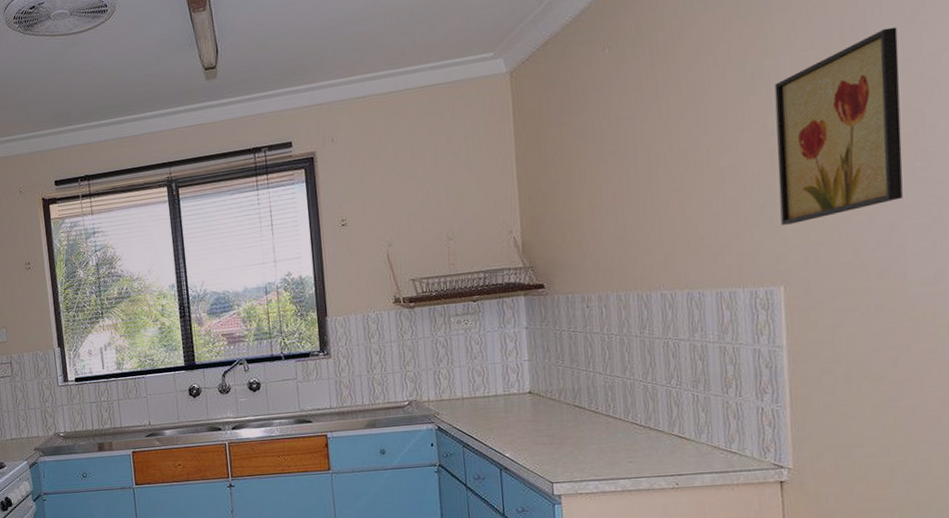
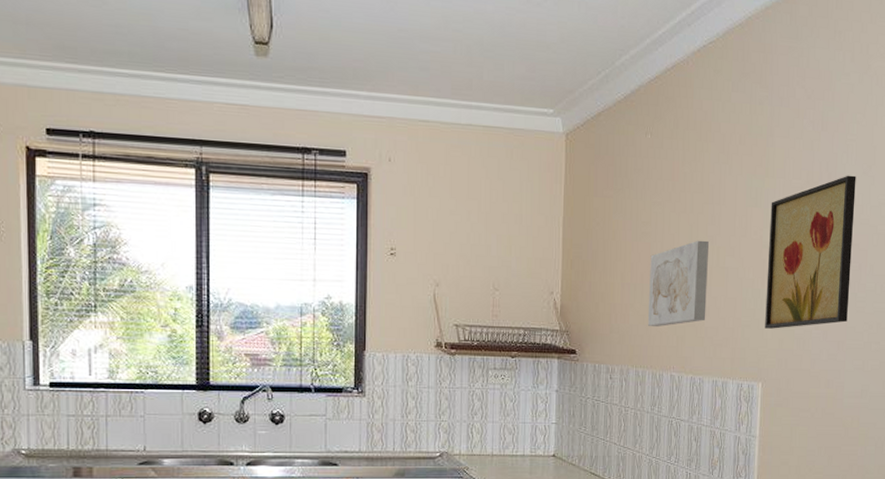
wall art: none [622,143,700,247] -> present [648,240,709,327]

